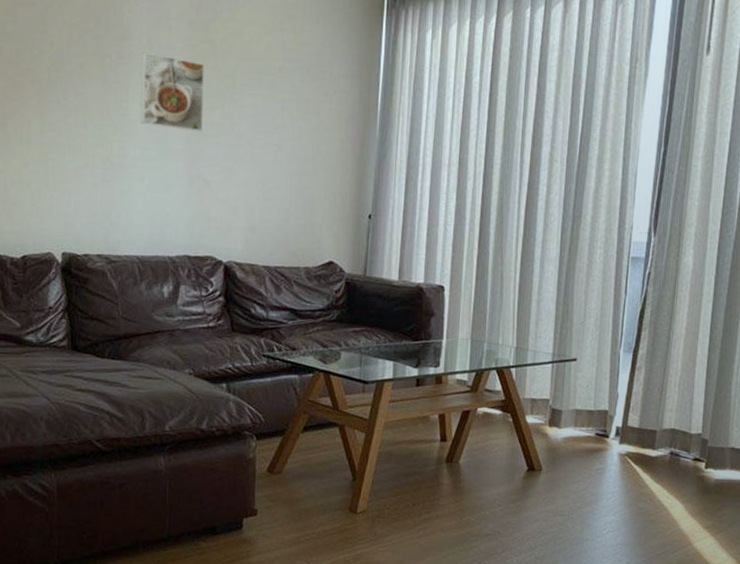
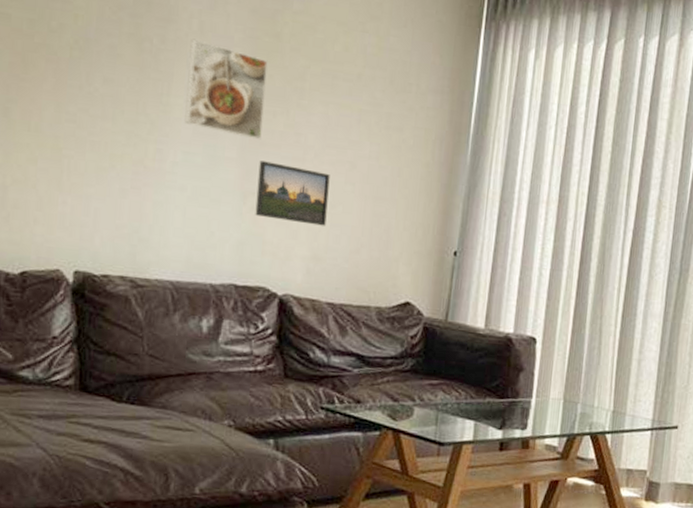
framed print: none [201,150,261,201] -> present [255,160,330,226]

